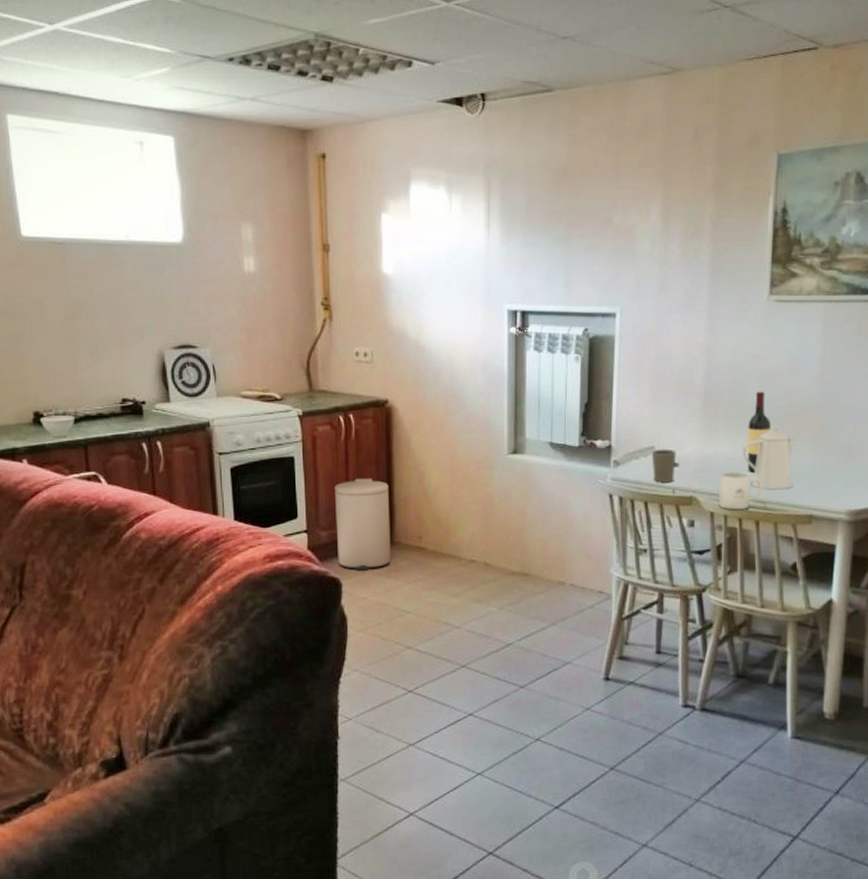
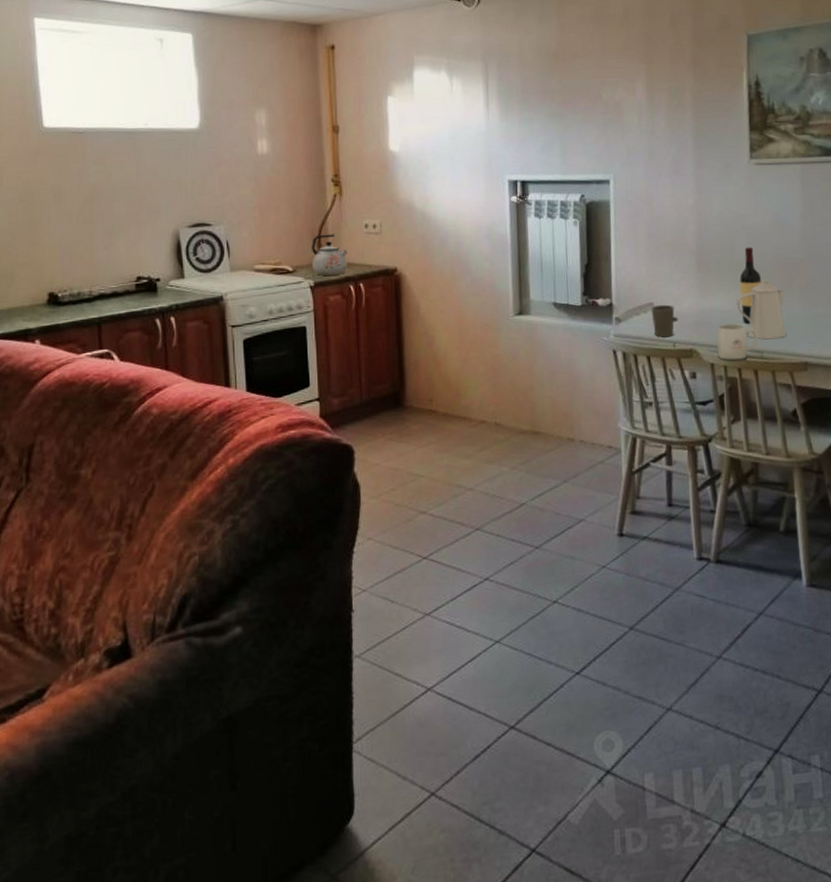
bowl: present [39,415,76,438] -> none [54,295,90,318]
kettle: none [299,361,338,406] -> present [311,234,348,276]
pedal bin: present [335,478,391,572] -> none [346,344,403,438]

